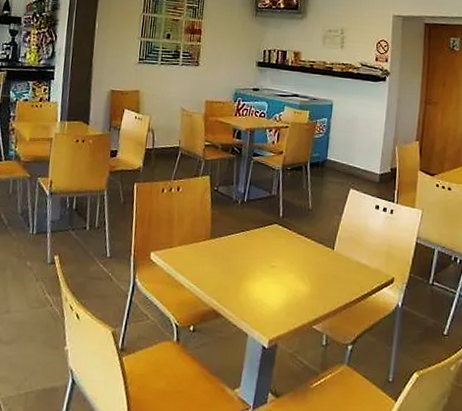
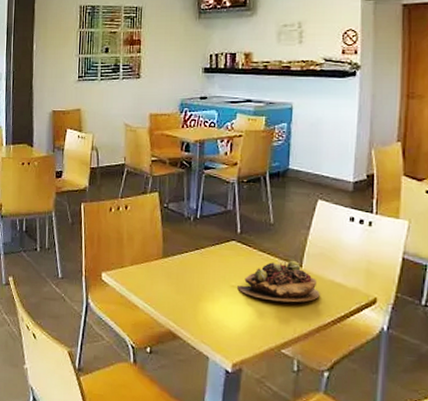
succulent plant: none [277,244,348,282] -> present [237,261,320,303]

